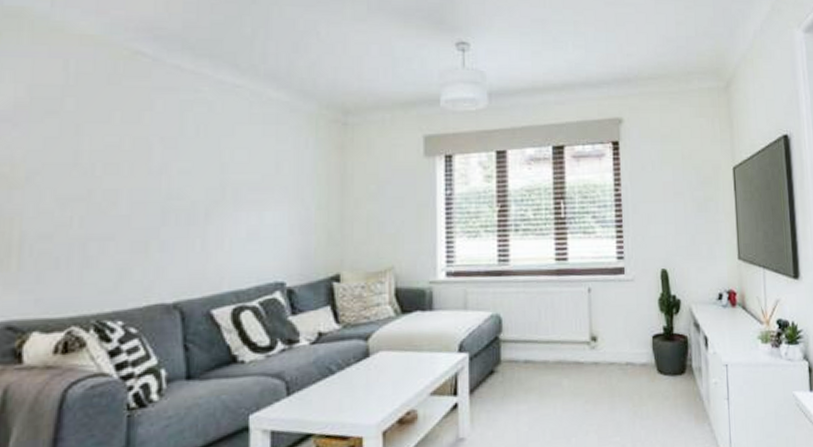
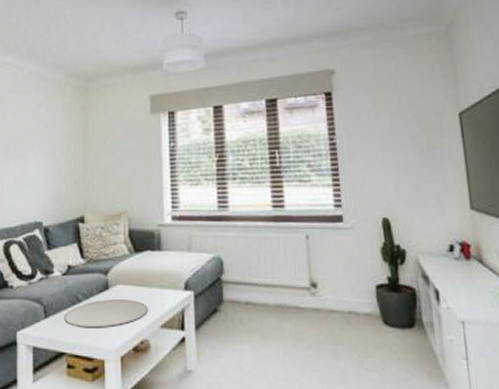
decorative tray: none [312,367,416,404] -> present [64,299,148,328]

